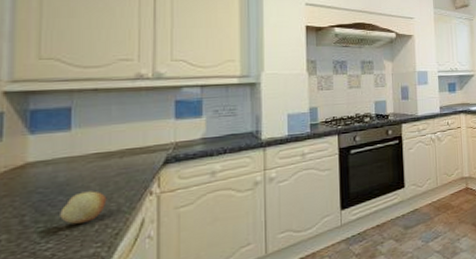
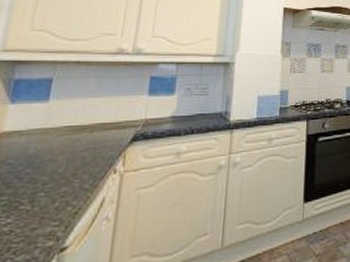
fruit: present [60,191,107,224] -> none [24,165,72,199]

